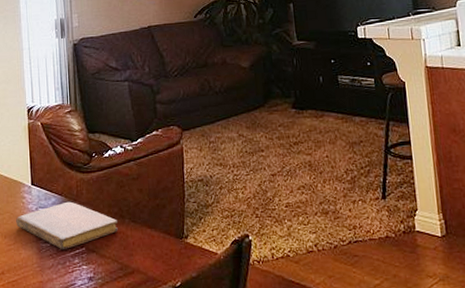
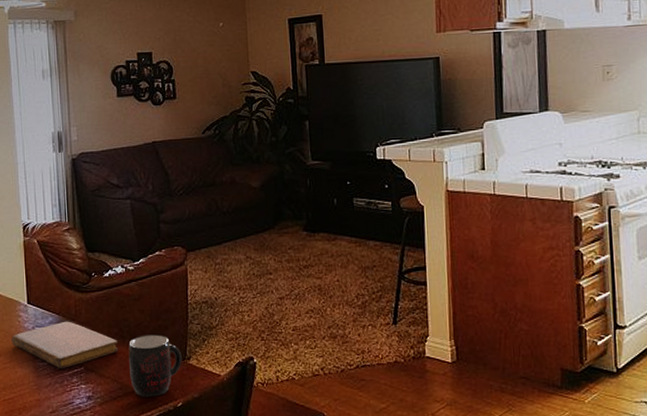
mug: none [128,213,180,277] -> present [128,334,182,397]

